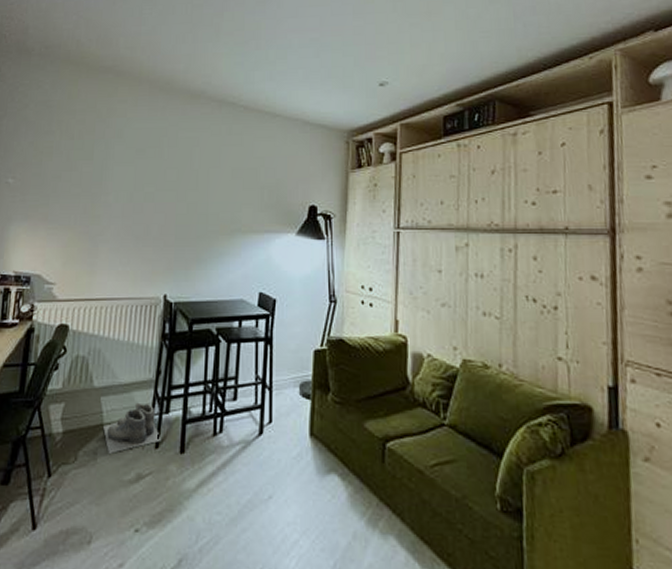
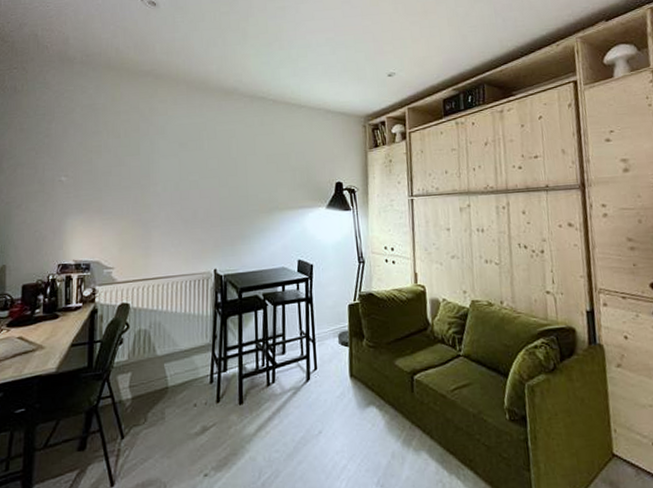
boots: present [103,402,162,454] -> none [169,365,222,412]

